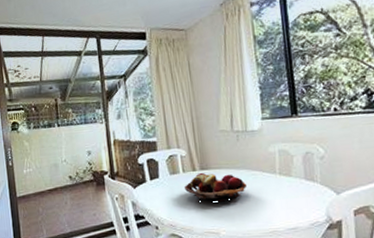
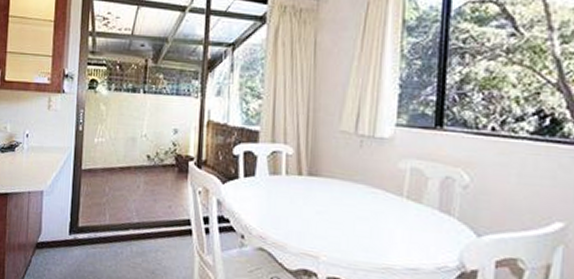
fruit basket: present [184,173,248,202] -> none [283,179,364,220]

